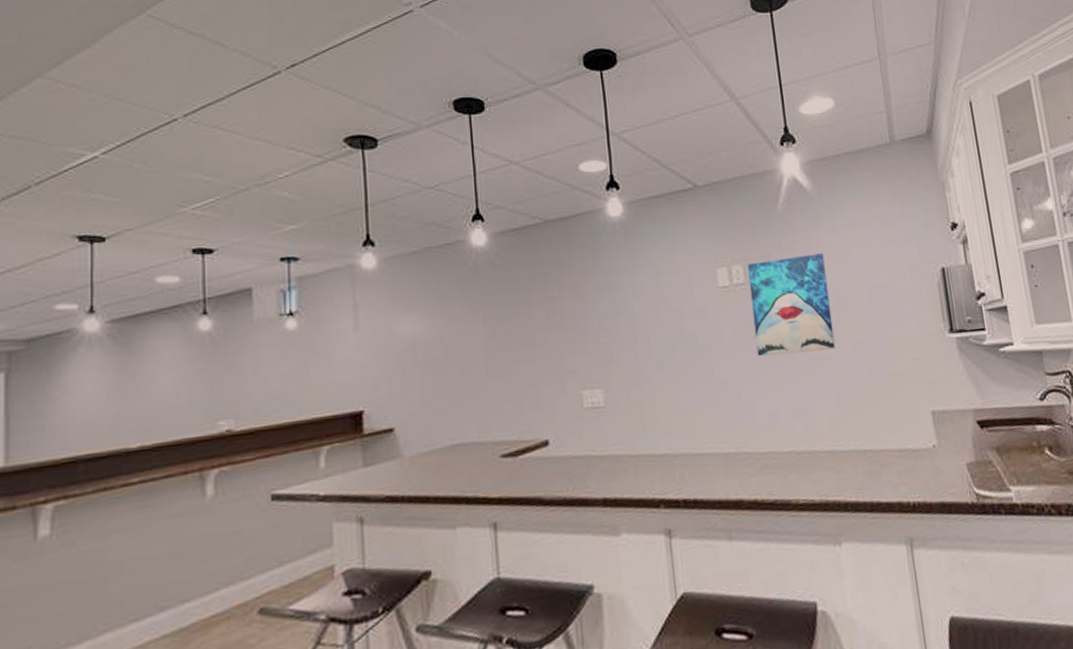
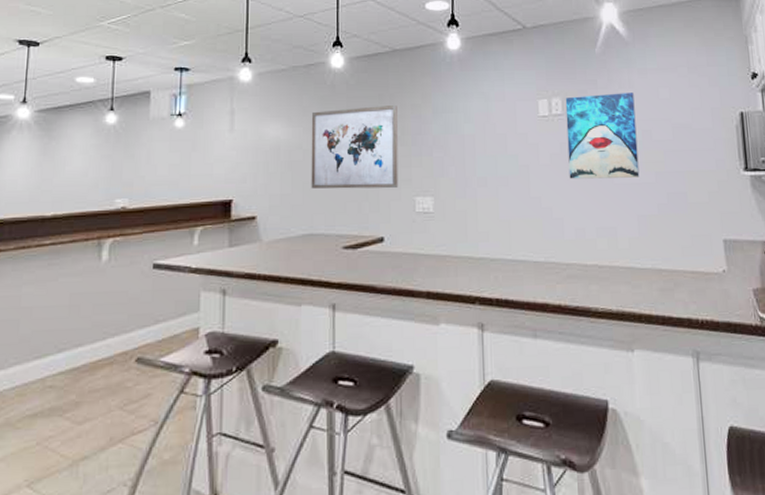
wall art: none [453,284,562,390] -> present [311,104,398,189]

